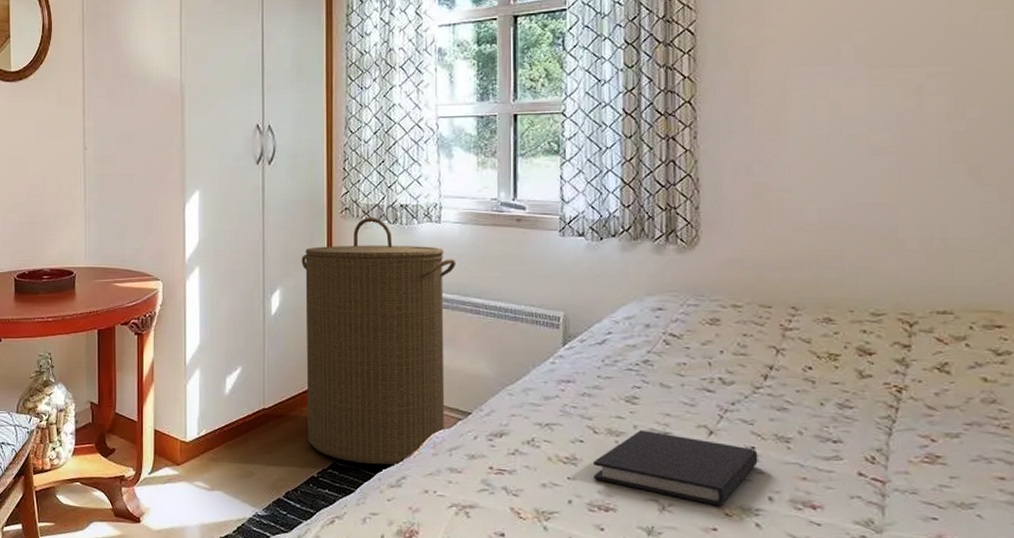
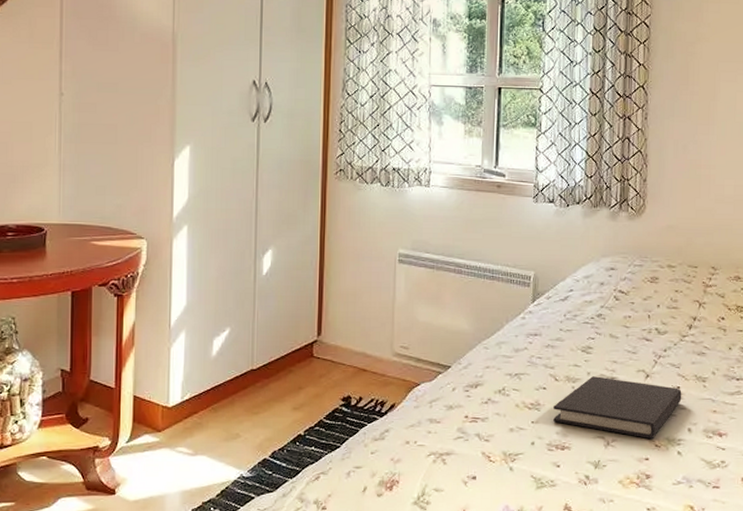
laundry hamper: present [301,216,455,465] -> none [294,179,442,420]

